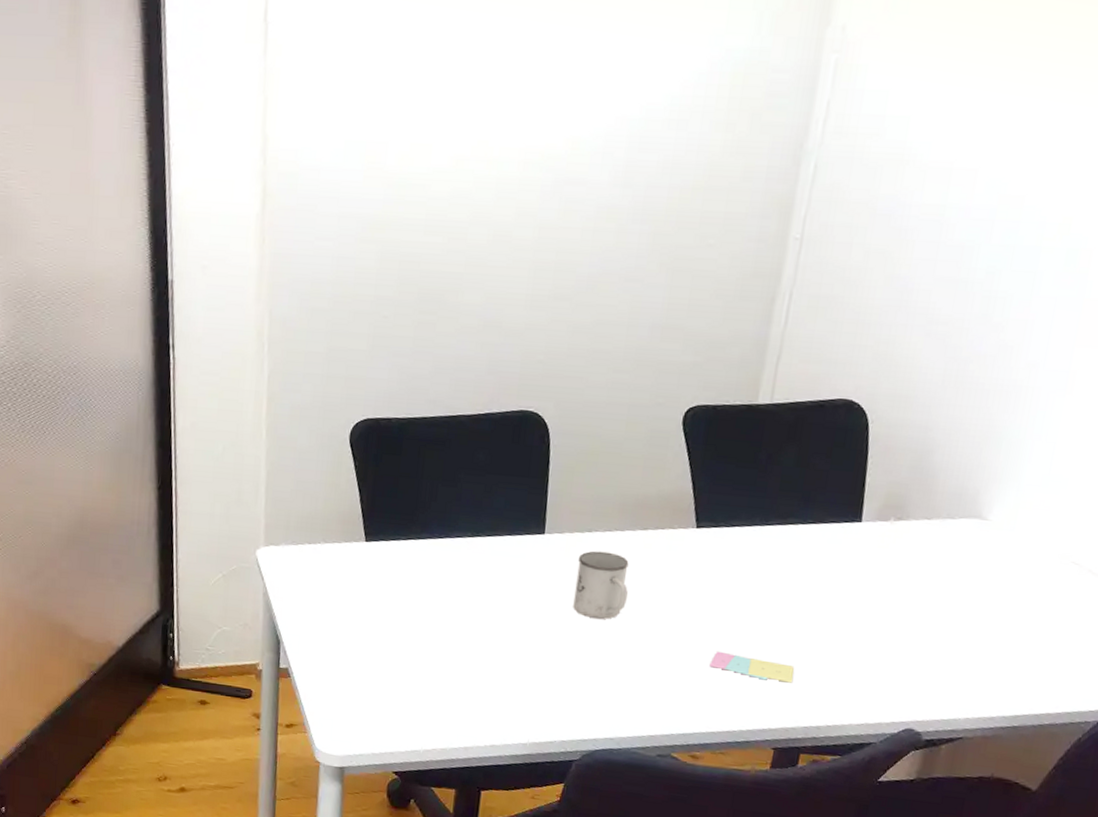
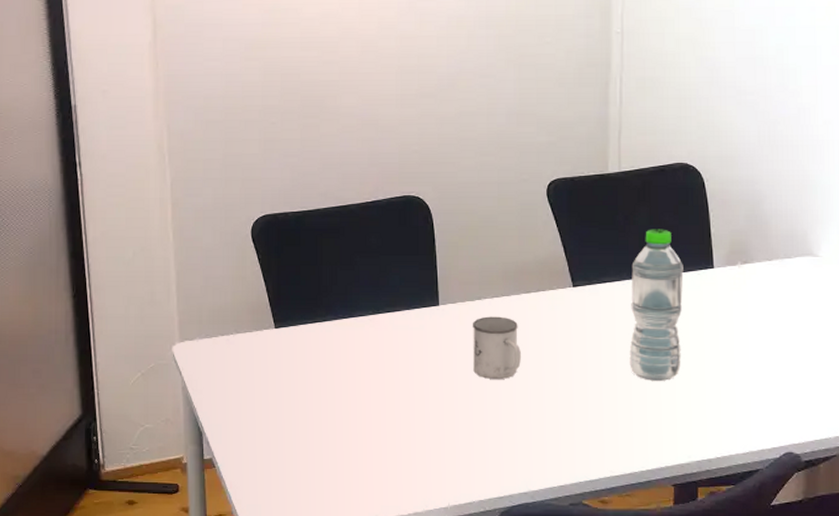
sticky notes: present [709,651,794,683] -> none [604,398,680,421]
water bottle: none [746,471,827,639] -> present [629,229,684,381]

